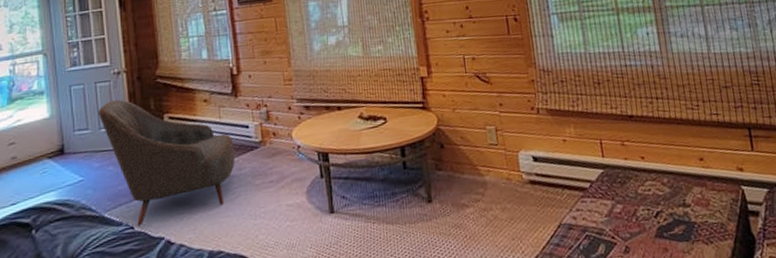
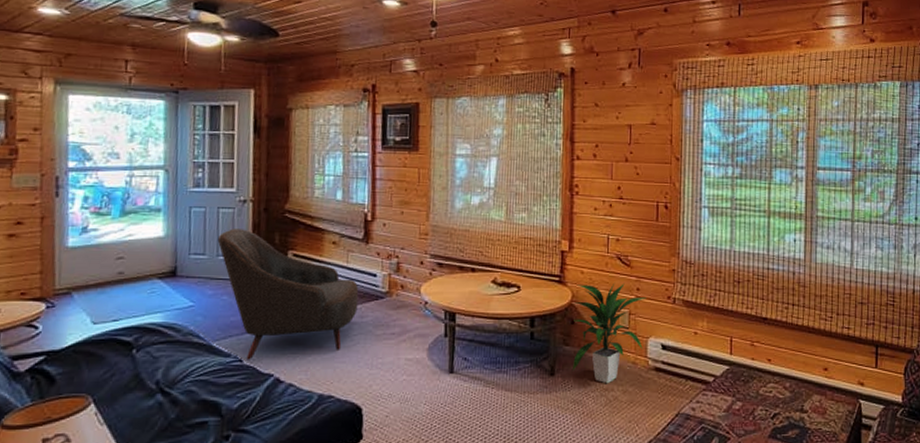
indoor plant: none [440,100,515,204] -> present [573,282,647,384]

